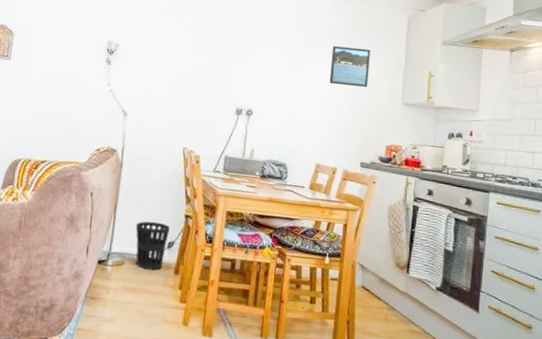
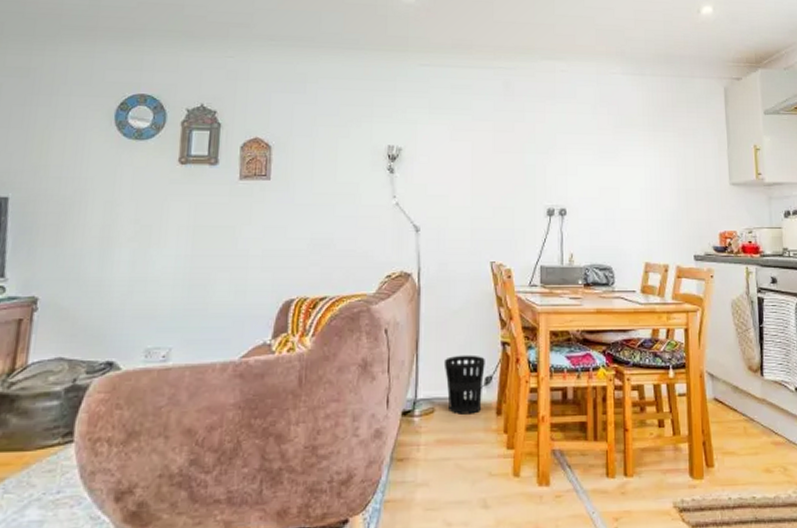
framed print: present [329,46,371,87] -> none [647,126,691,170]

